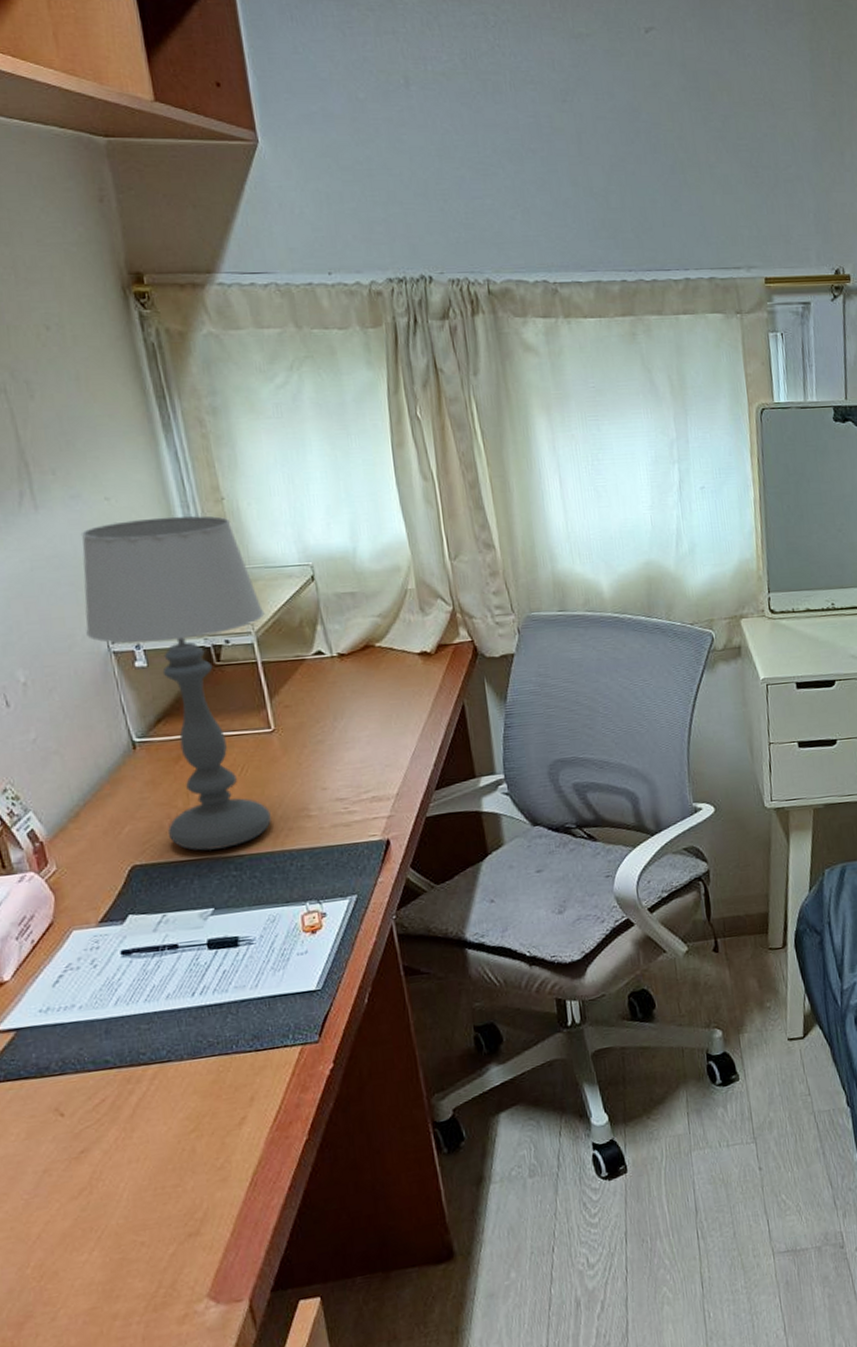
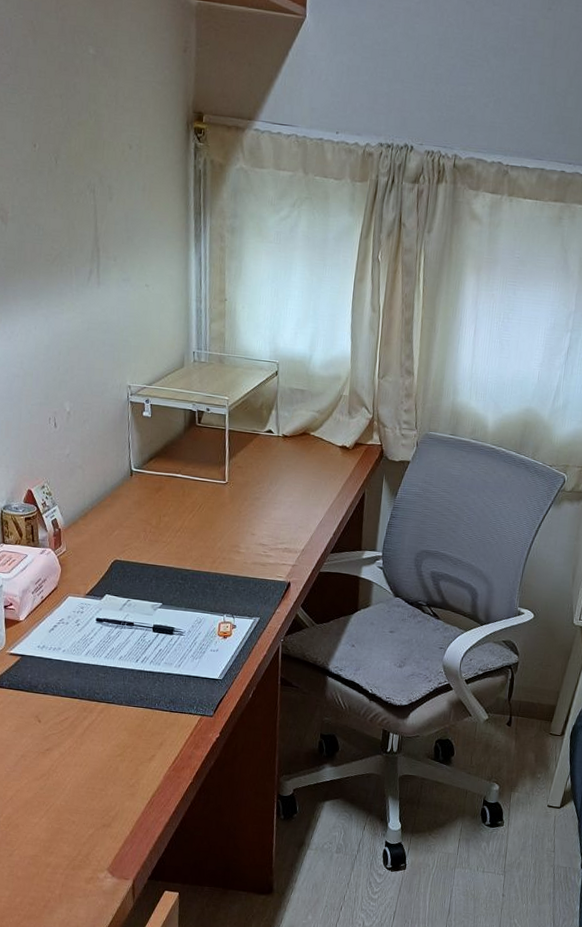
table lamp: present [80,516,271,851] -> none [115,304,238,562]

